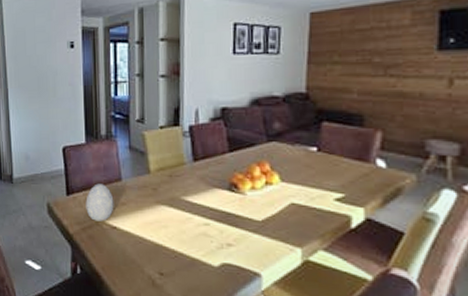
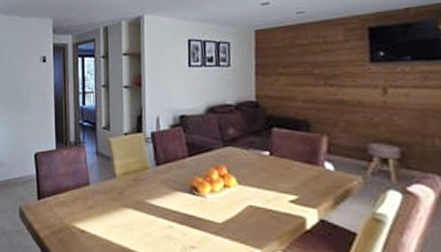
decorative egg: present [86,183,114,221] -> none [56,188,83,225]

